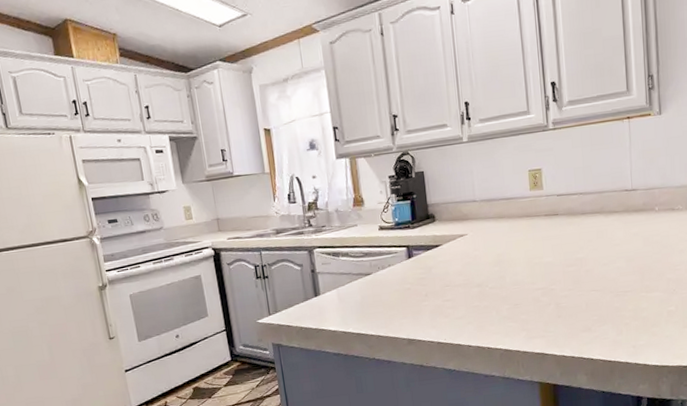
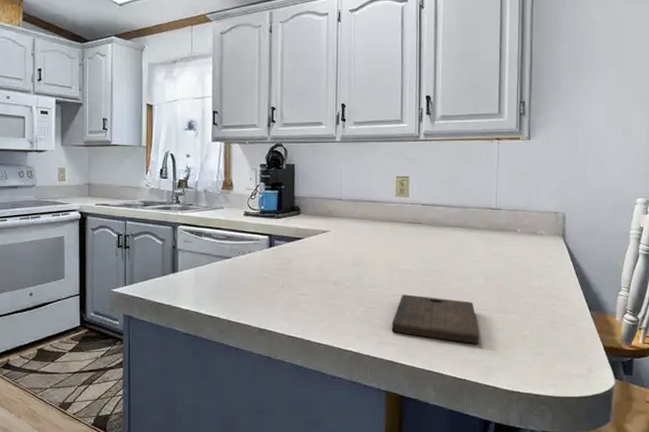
cutting board: none [538,285,626,326] -> present [391,294,480,344]

